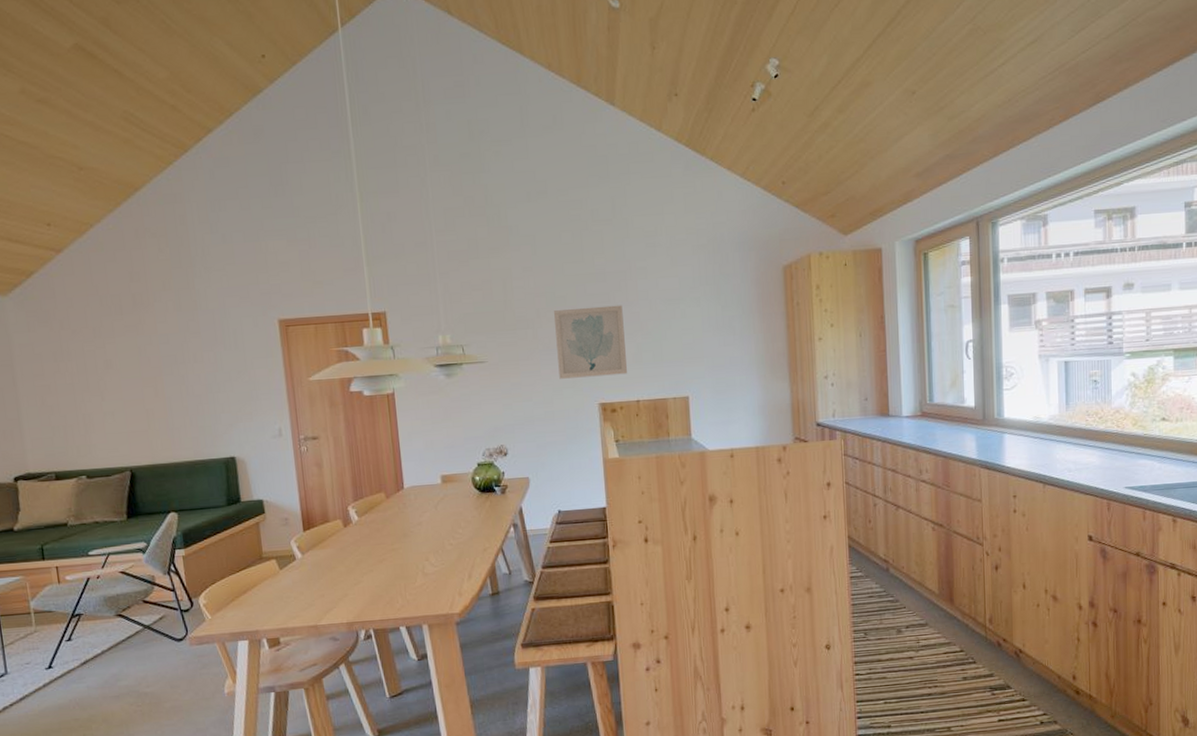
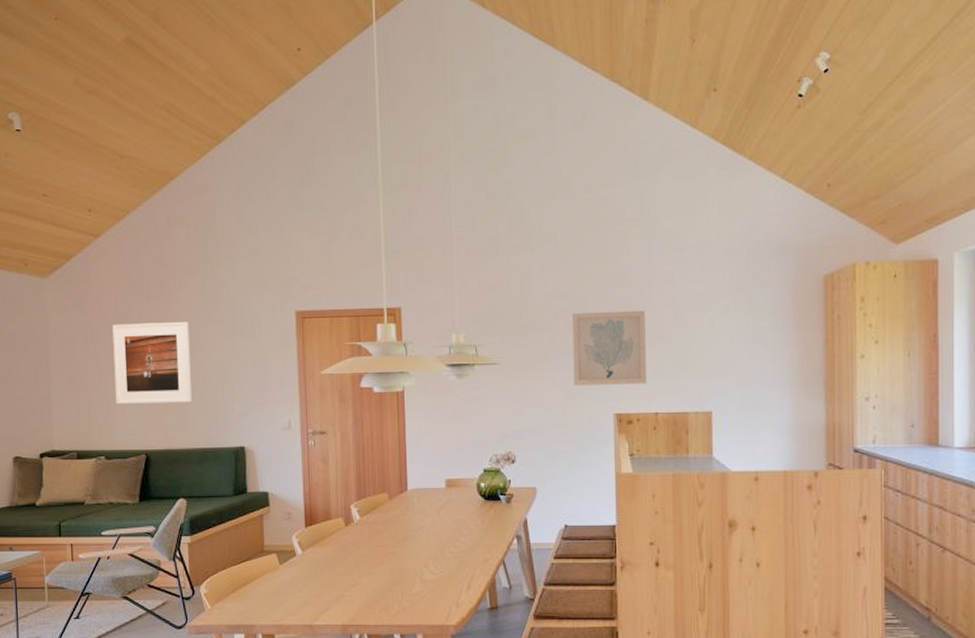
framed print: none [83,335,176,422] -> present [112,322,192,404]

